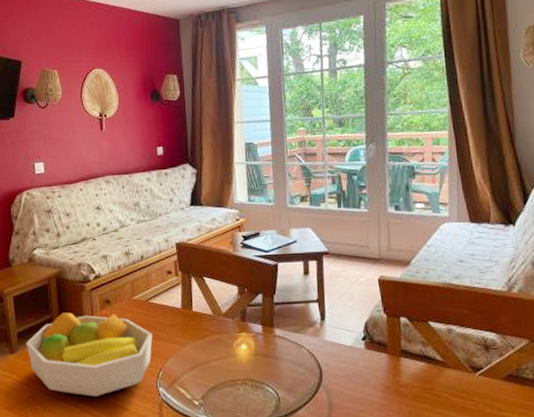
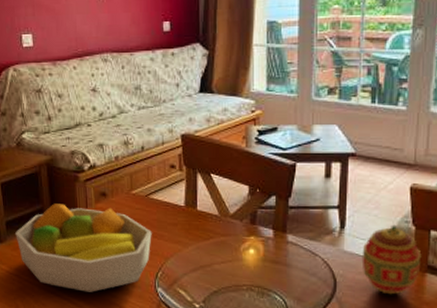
decorative egg: none [342,314,396,380] -> present [361,224,422,295]

